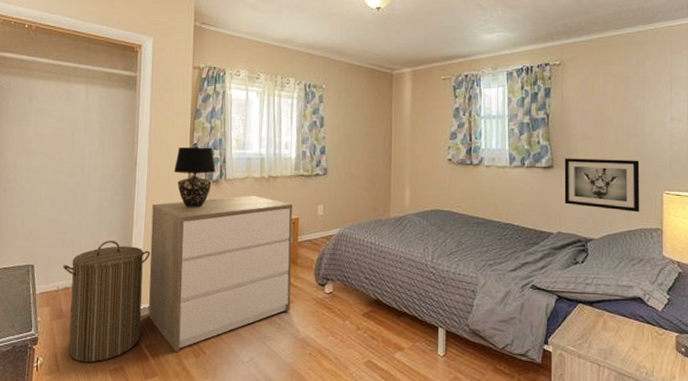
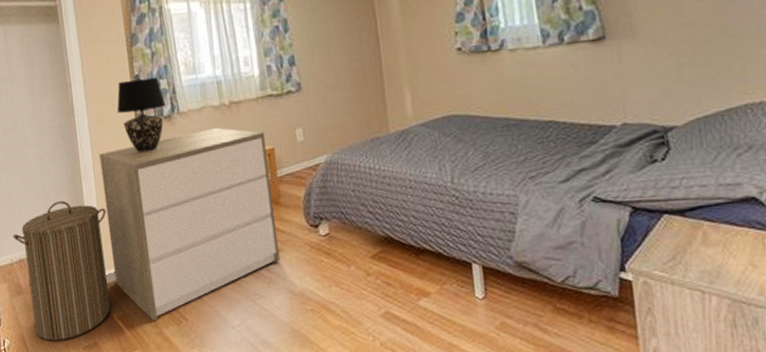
wall art: present [564,158,640,213] -> none [620,10,742,86]

